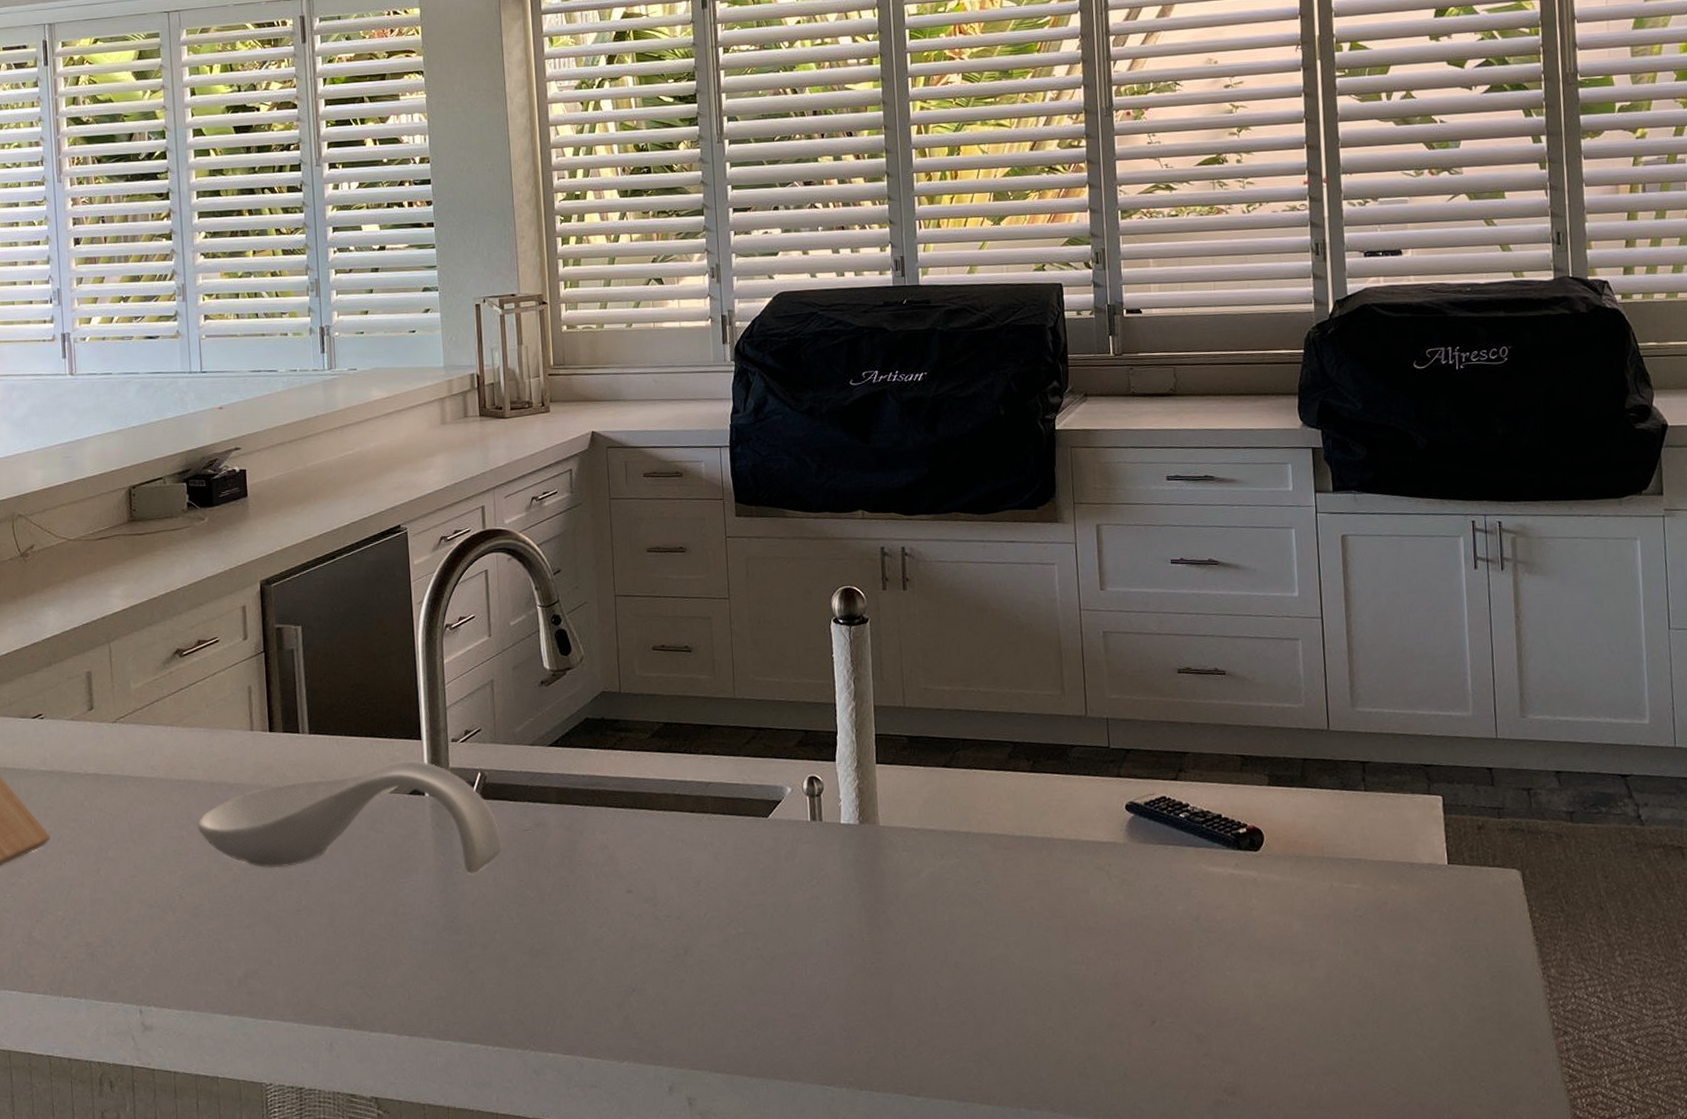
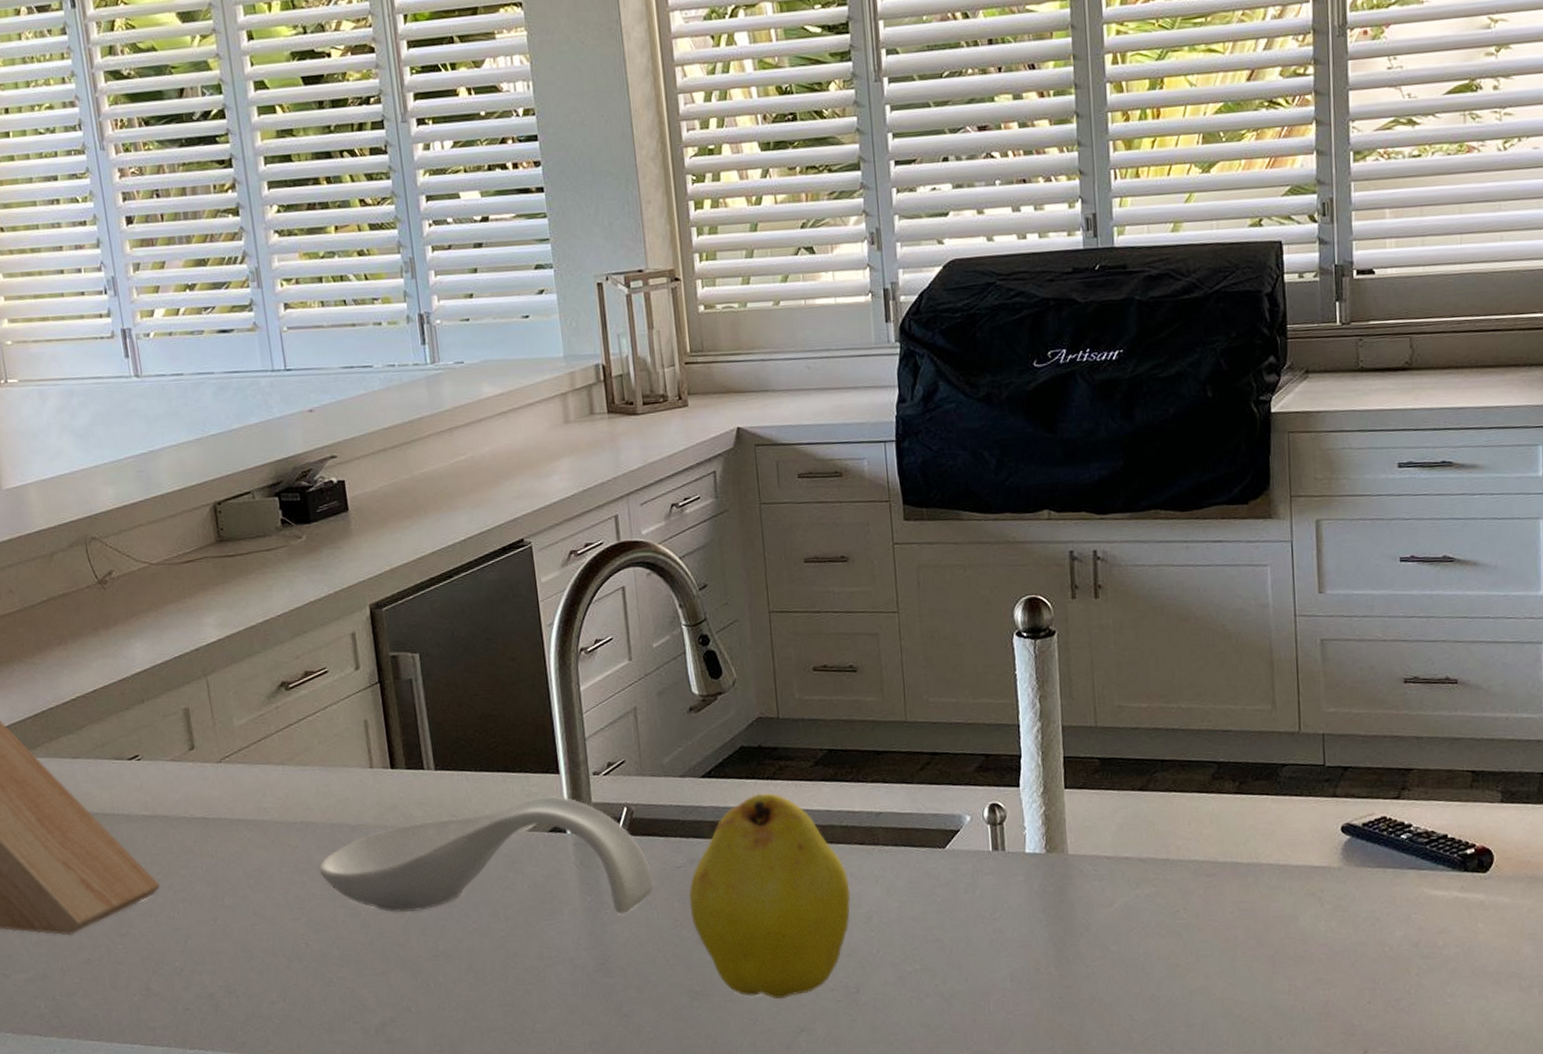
fruit: none [534,762,681,960] -> present [689,793,851,1000]

